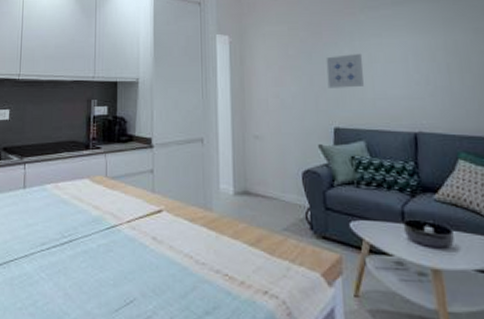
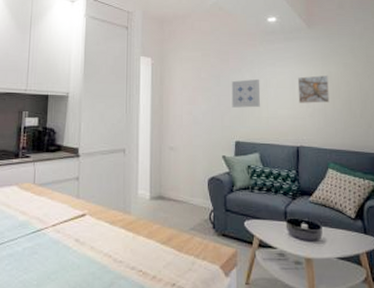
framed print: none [411,44,457,80] -> present [297,75,330,104]

